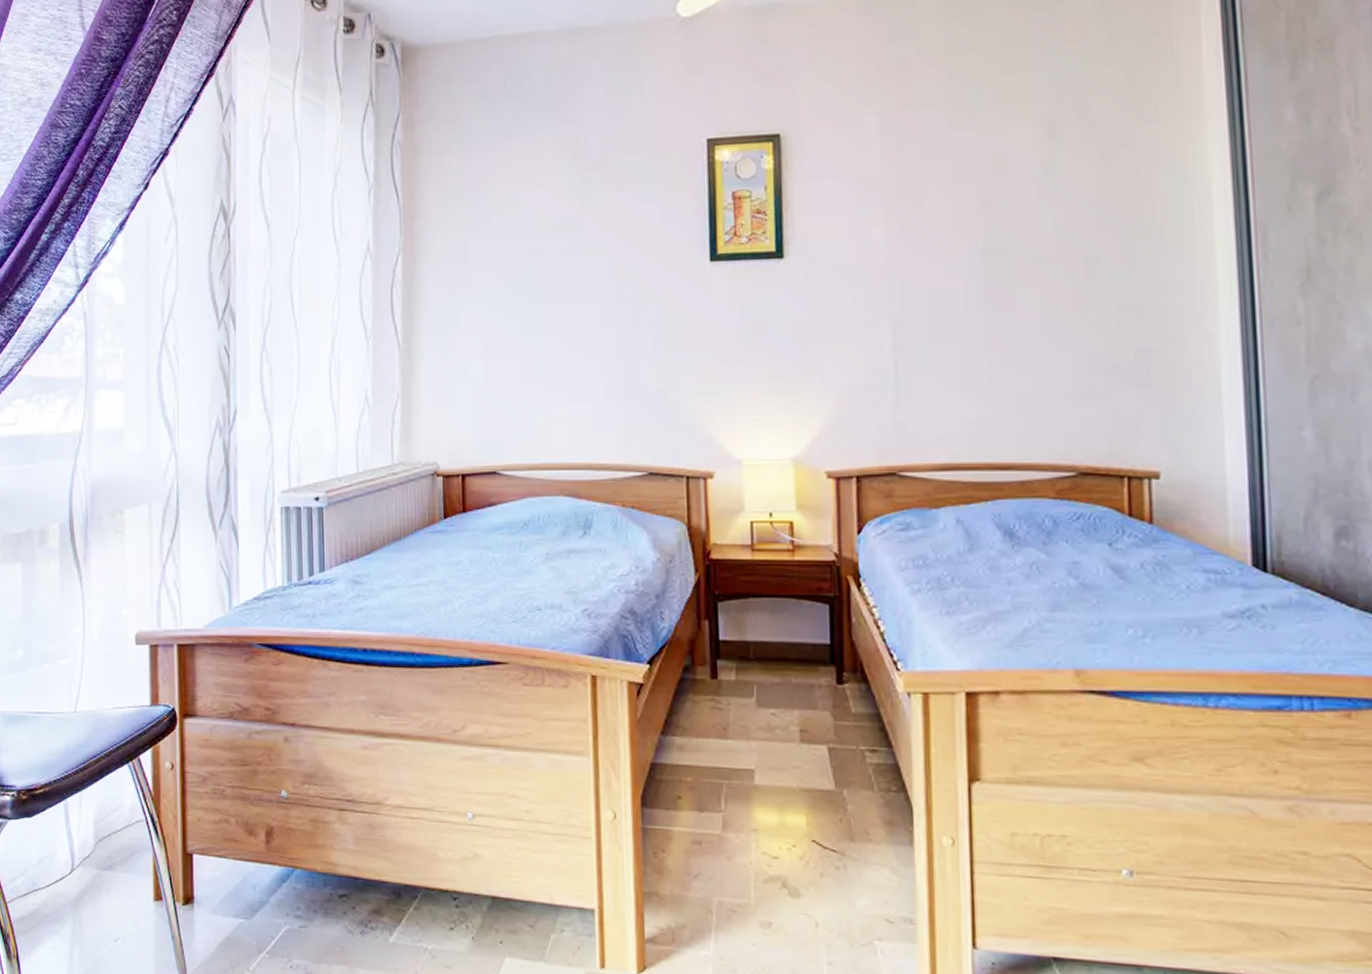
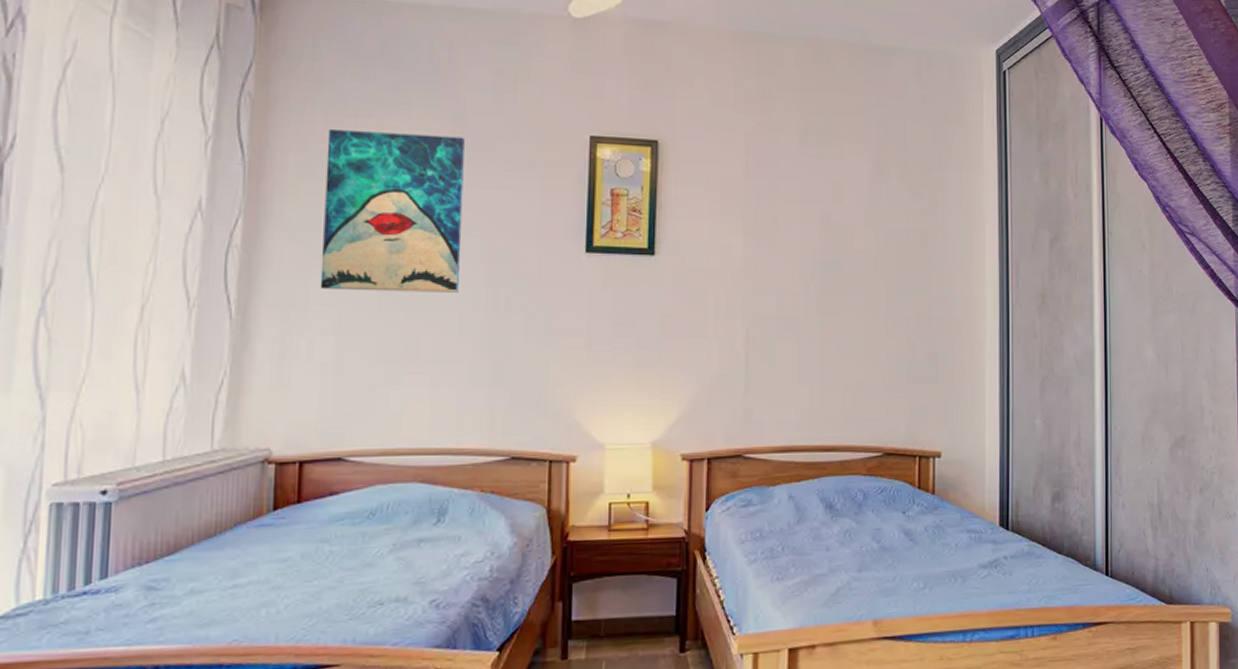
wall art: none [464,157,588,315] -> present [320,129,465,293]

